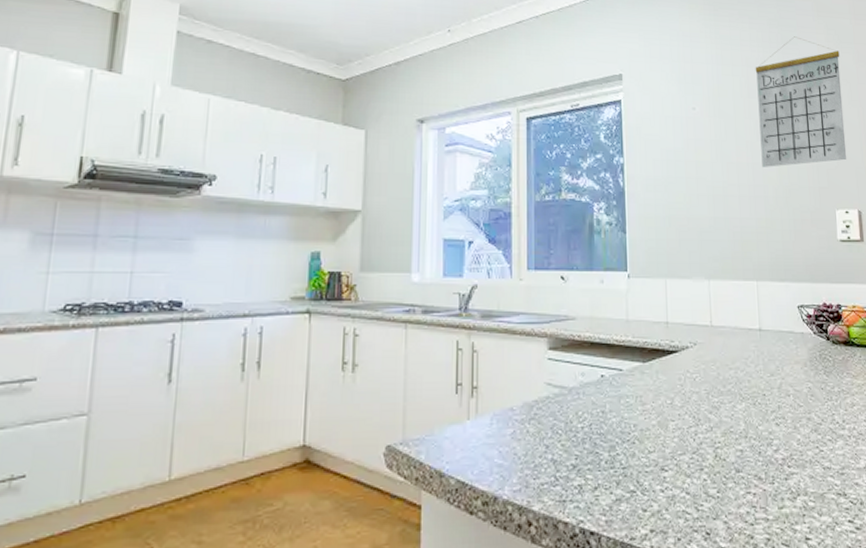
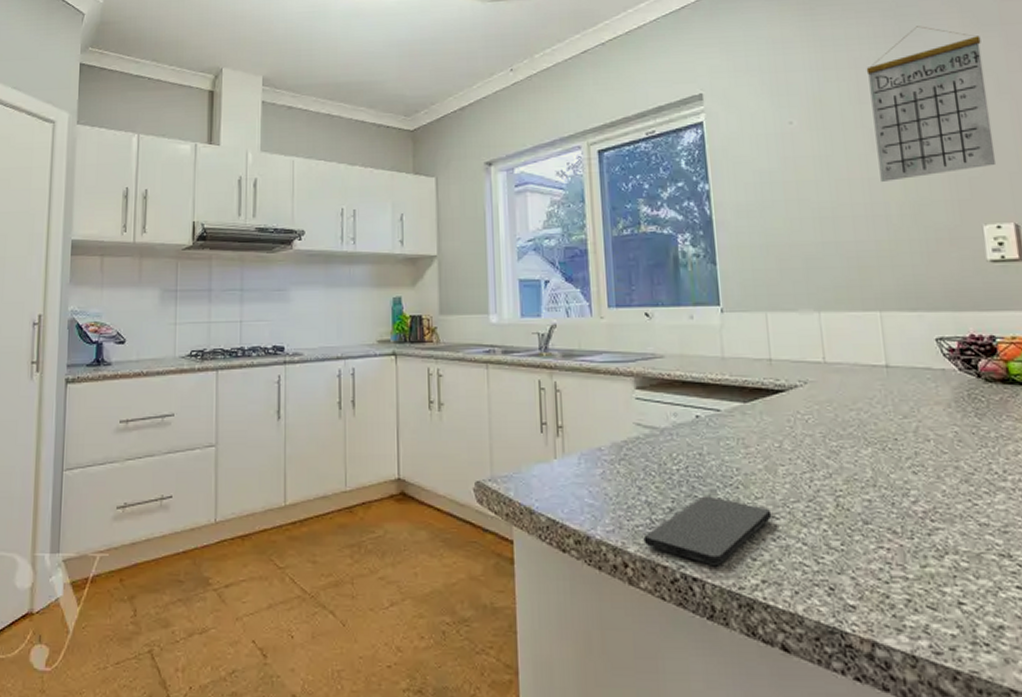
smartphone: none [547,451,662,520] -> present [643,496,772,567]

